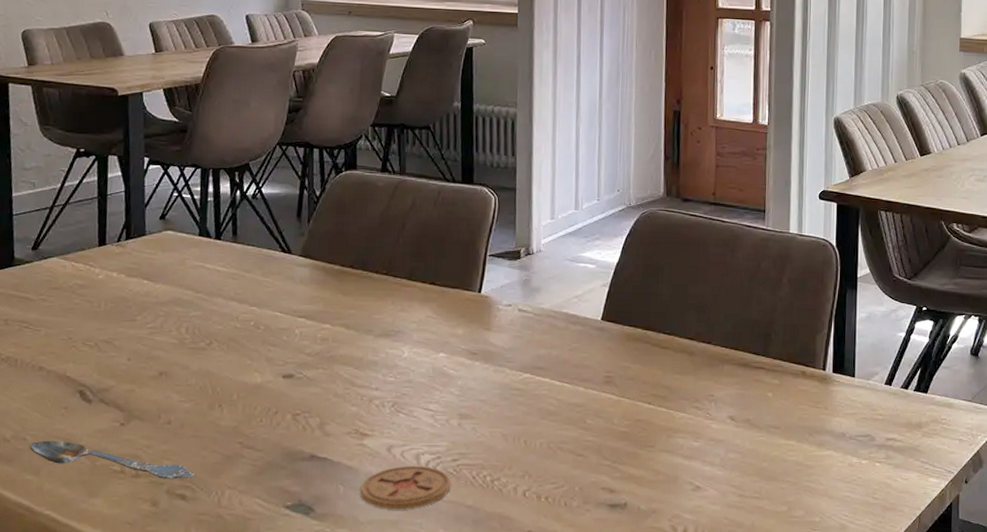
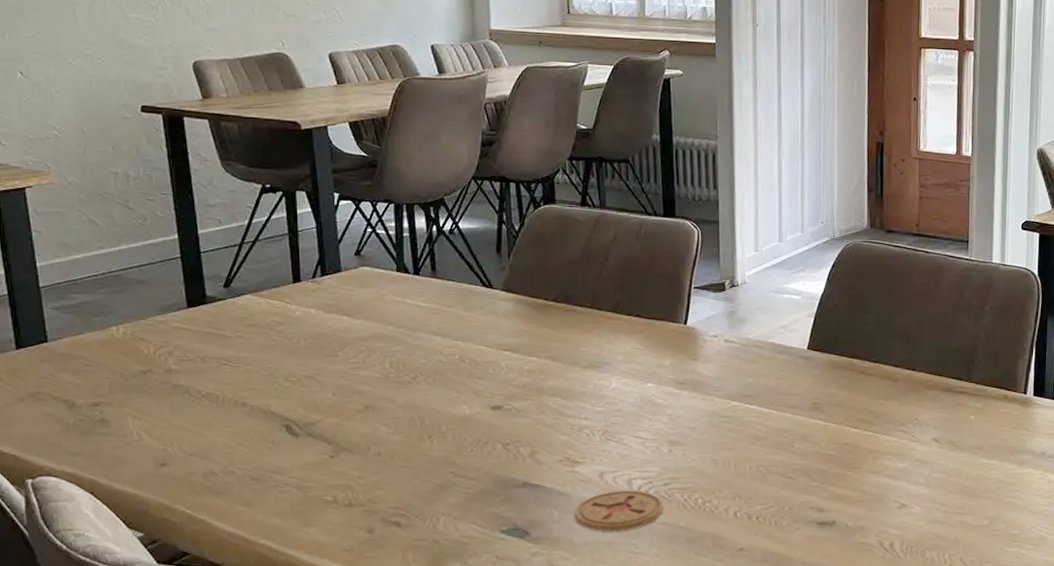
spoon: present [30,440,195,479] -> none [239,473,409,508]

